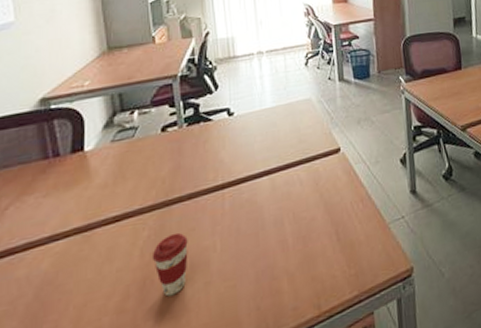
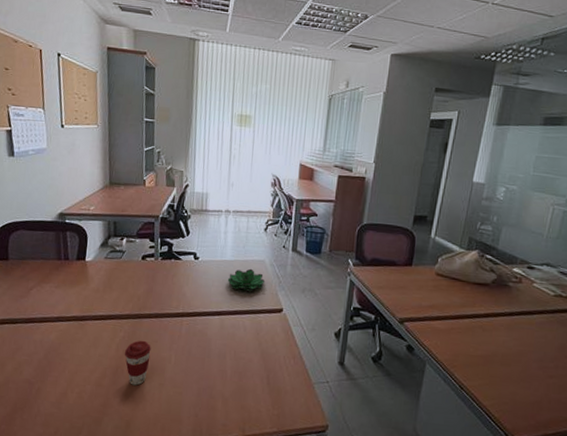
succulent plant: none [271,111,316,140] -> present [227,268,266,292]

